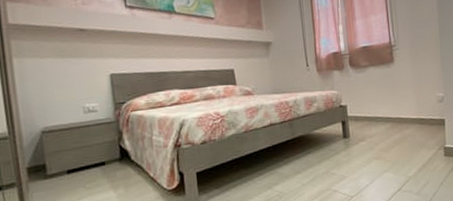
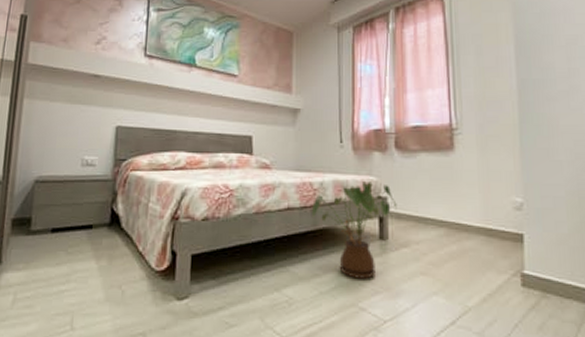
house plant: none [290,95,355,170] -> present [312,181,397,279]

